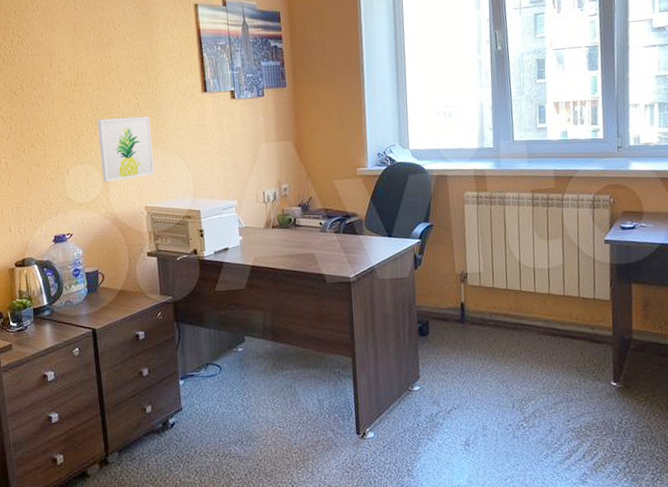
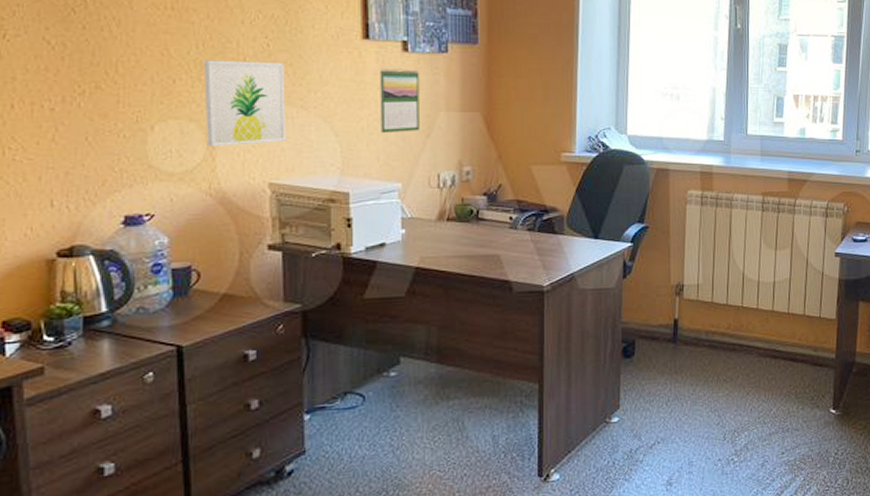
calendar: none [216,112,247,164] -> present [380,68,420,134]

